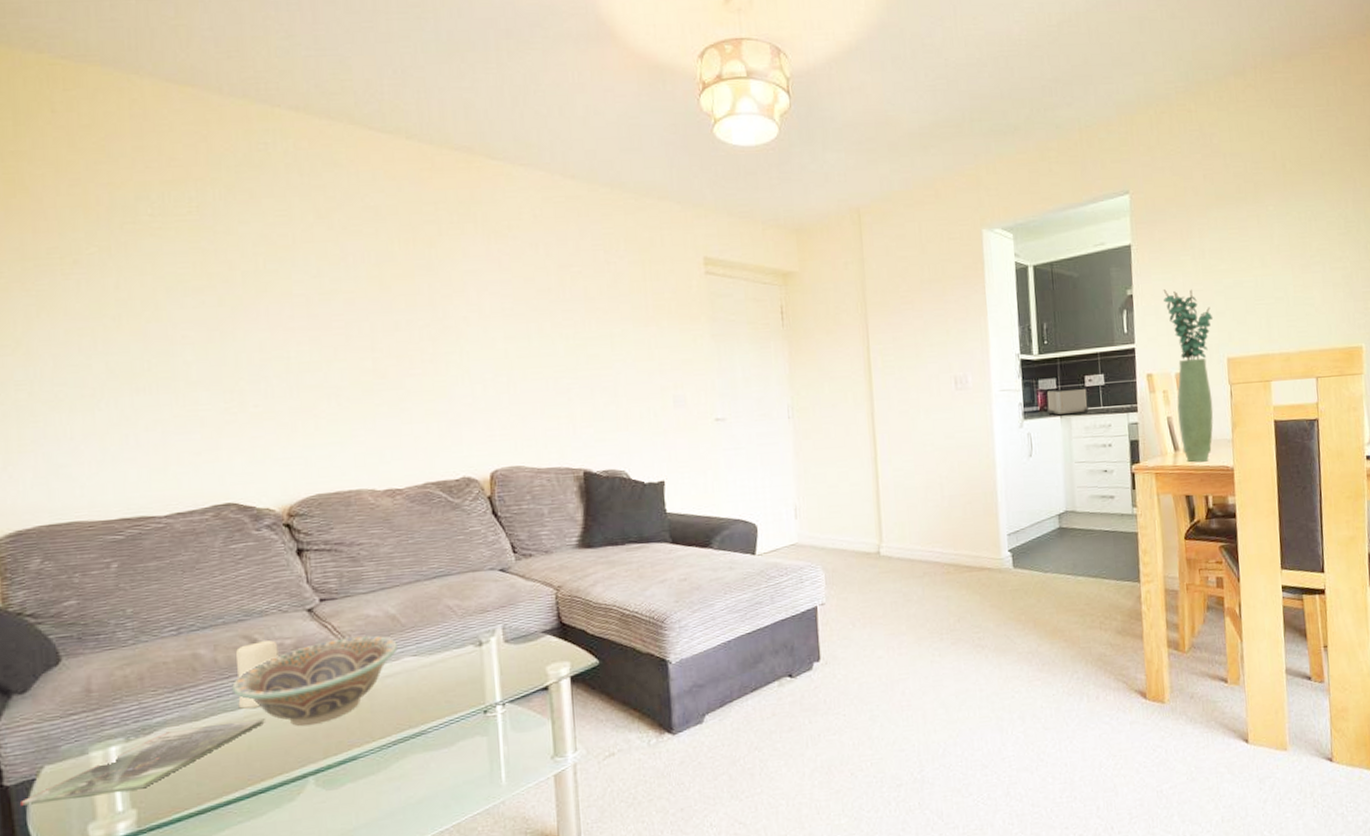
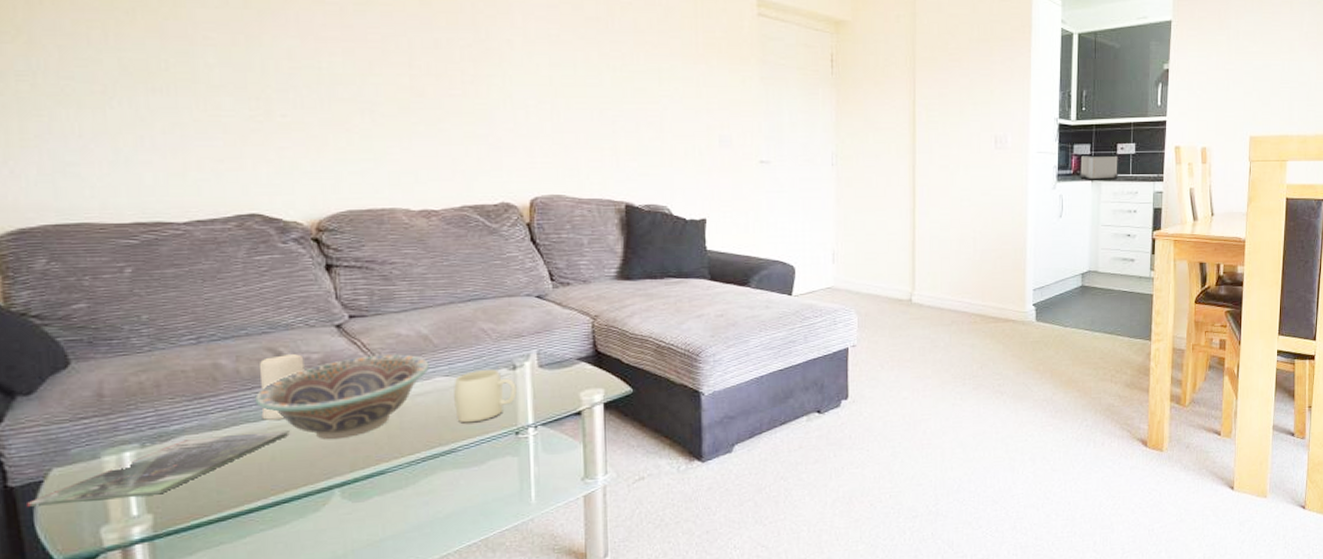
mug: none [422,646,484,704] -> present [454,369,517,423]
vase: present [1163,289,1214,463] -> none [1197,66,1241,233]

